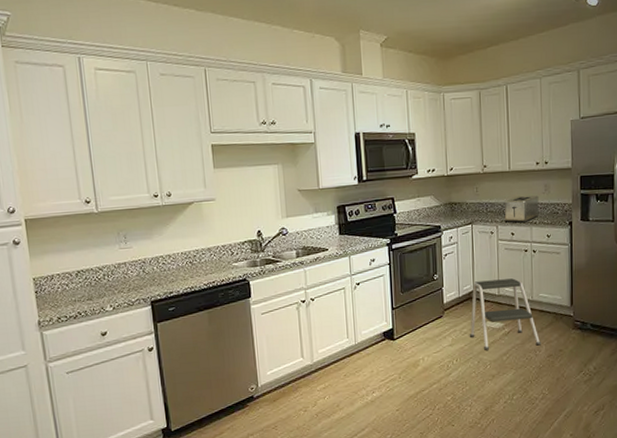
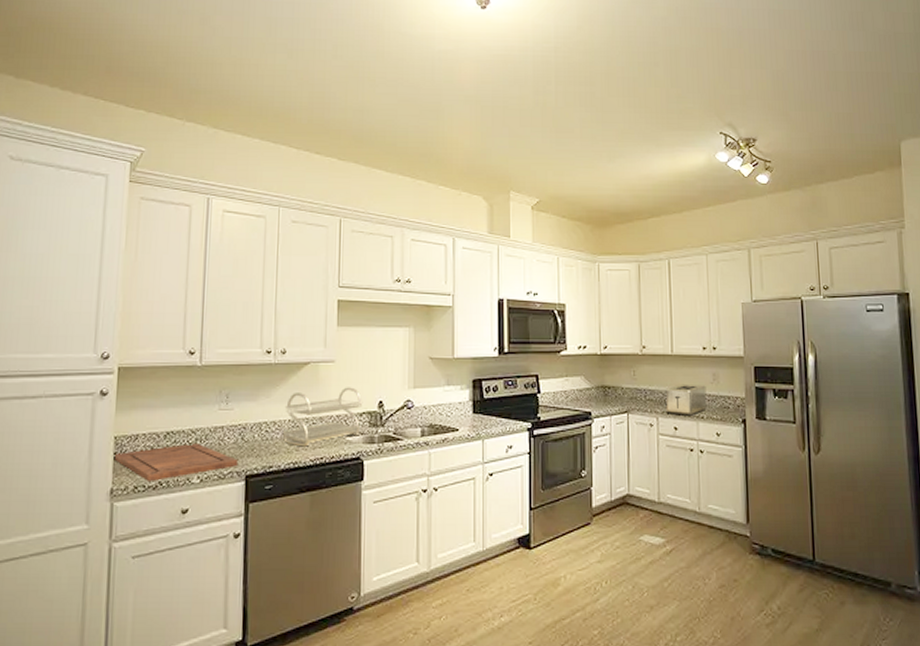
cutting board: none [36,277,144,313] -> present [115,442,239,483]
dish rack: none [177,220,244,274] -> present [282,387,363,447]
step stool: present [469,278,541,350] -> none [622,483,711,572]

